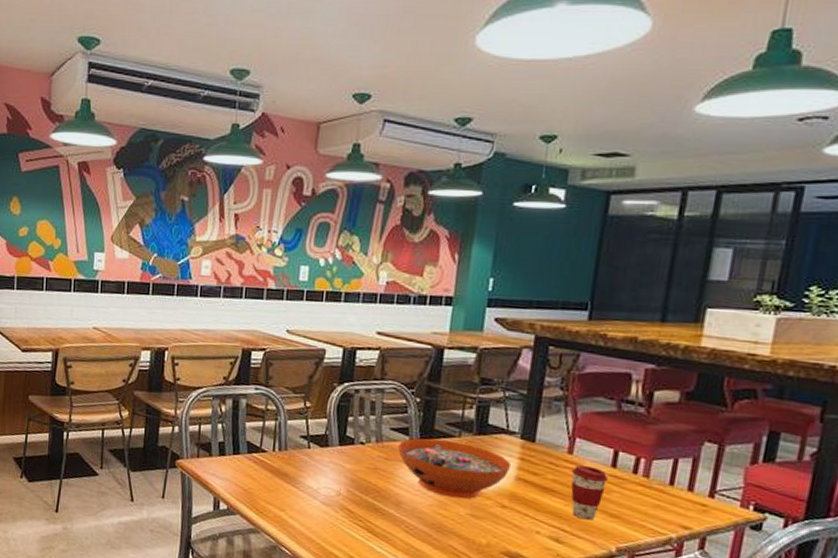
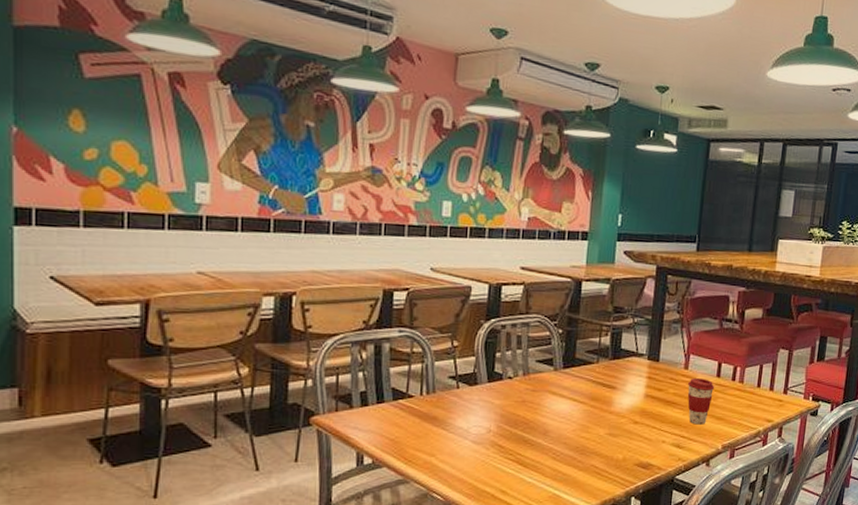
decorative bowl: present [398,438,511,499] -> none [544,367,640,420]

